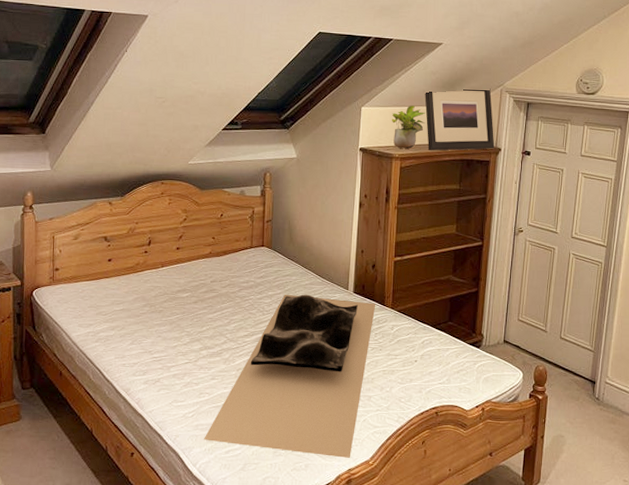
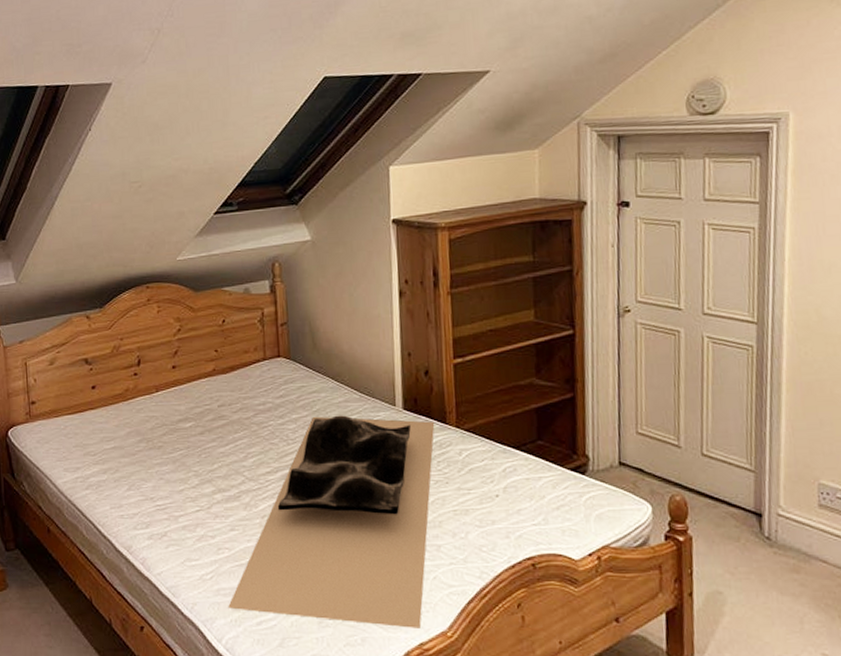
potted plant: present [392,105,425,149] -> none [431,156,477,215]
picture frame: present [424,88,495,151] -> none [472,122,577,214]

